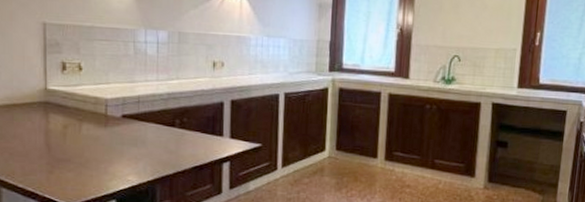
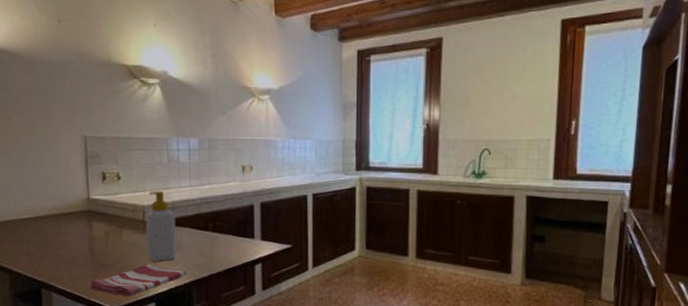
dish towel: none [44,159,151,194] -> present [90,264,187,297]
soap bottle: none [107,84,141,157] -> present [145,191,176,261]

